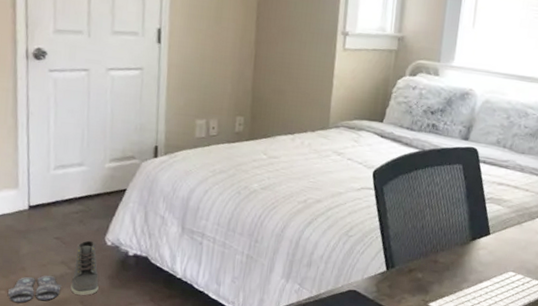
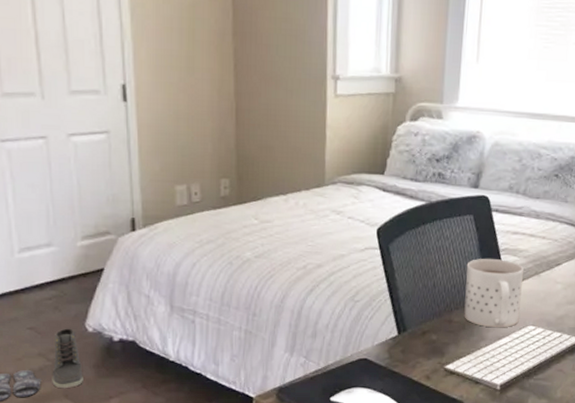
mug: none [449,205,507,272] -> present [464,258,524,328]

